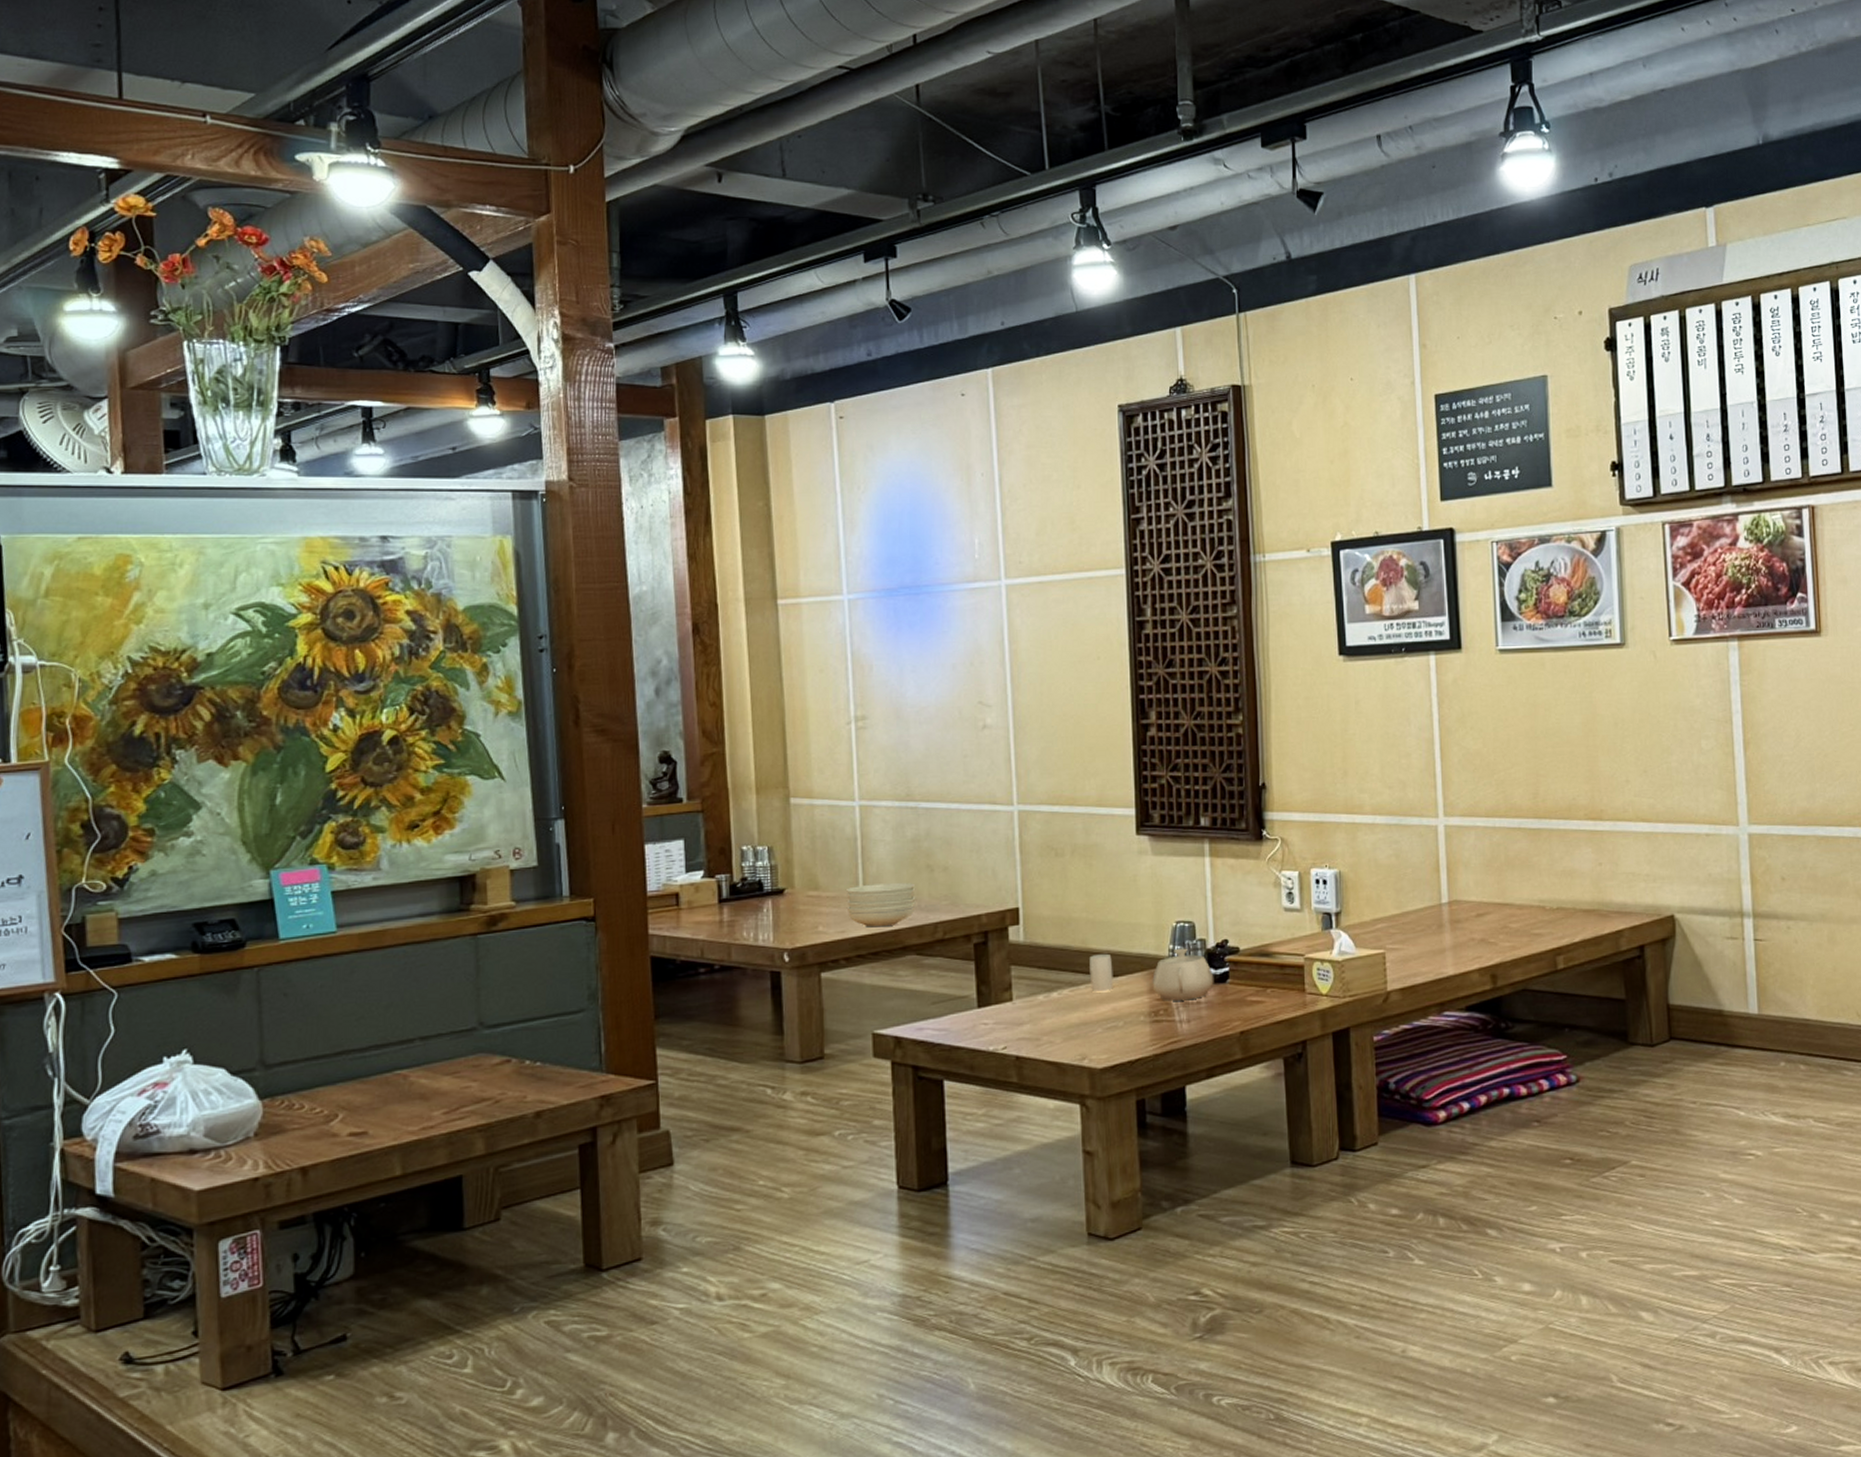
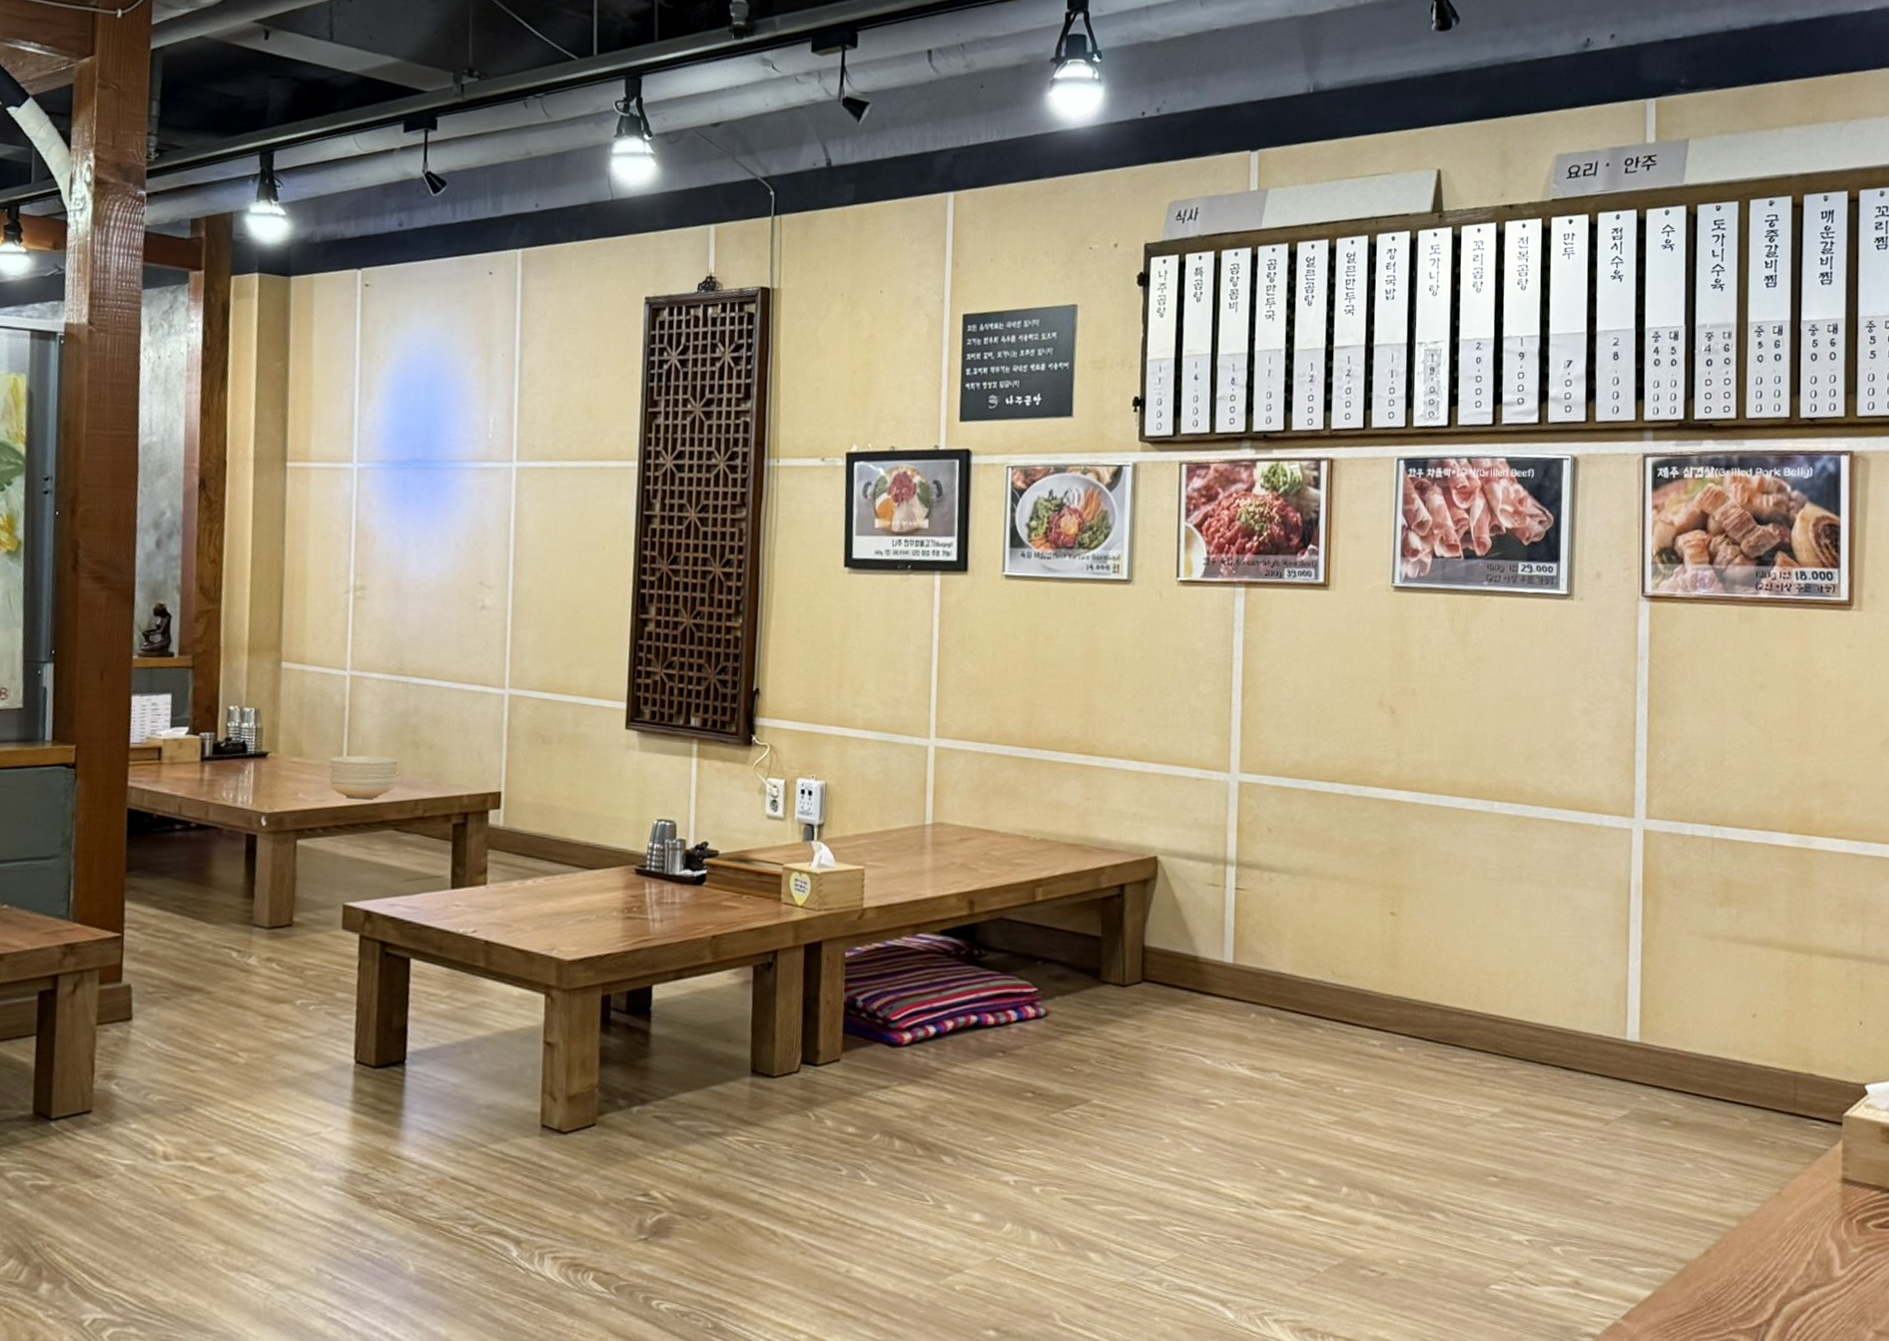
cup: present [1089,953,1113,993] -> none [566,845,591,884]
teapot: present [1152,948,1214,1001] -> none [627,846,691,900]

